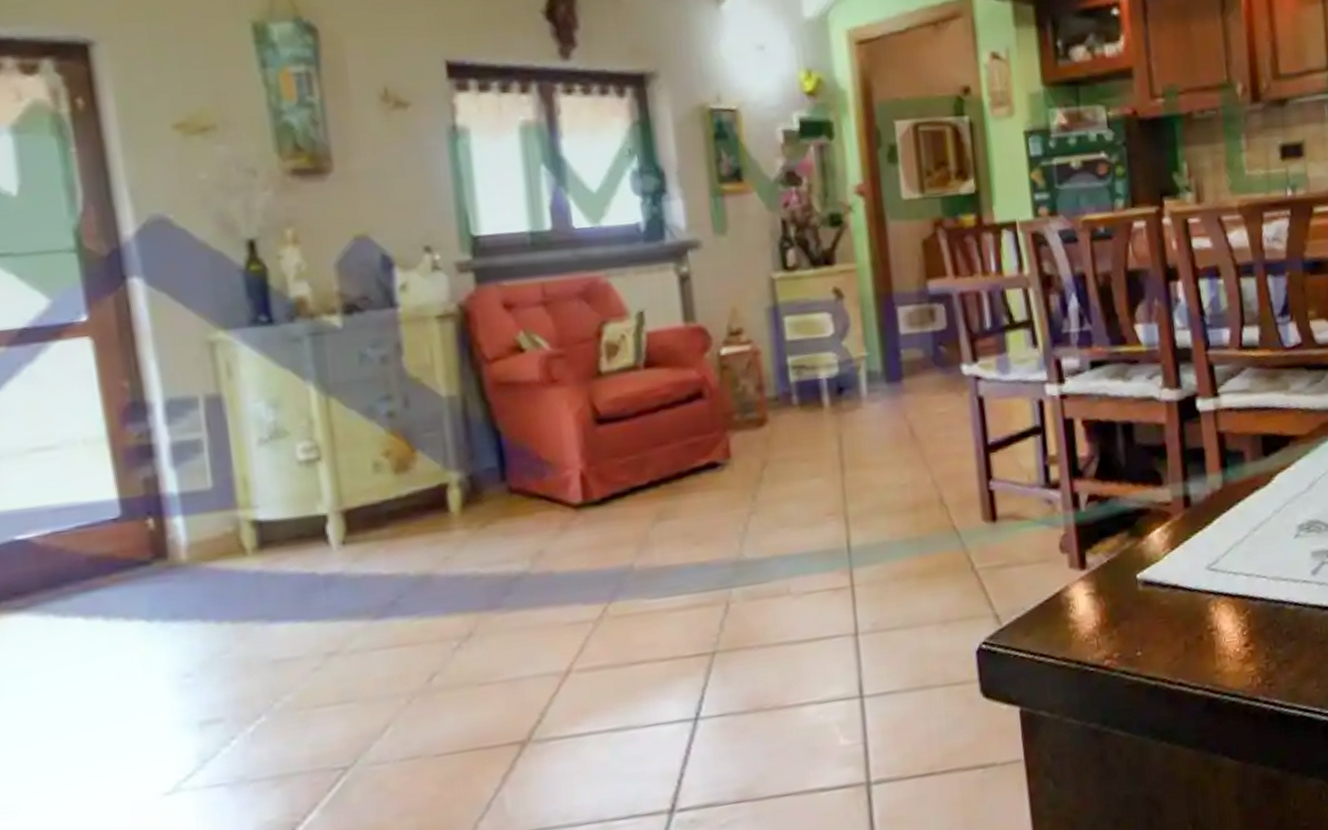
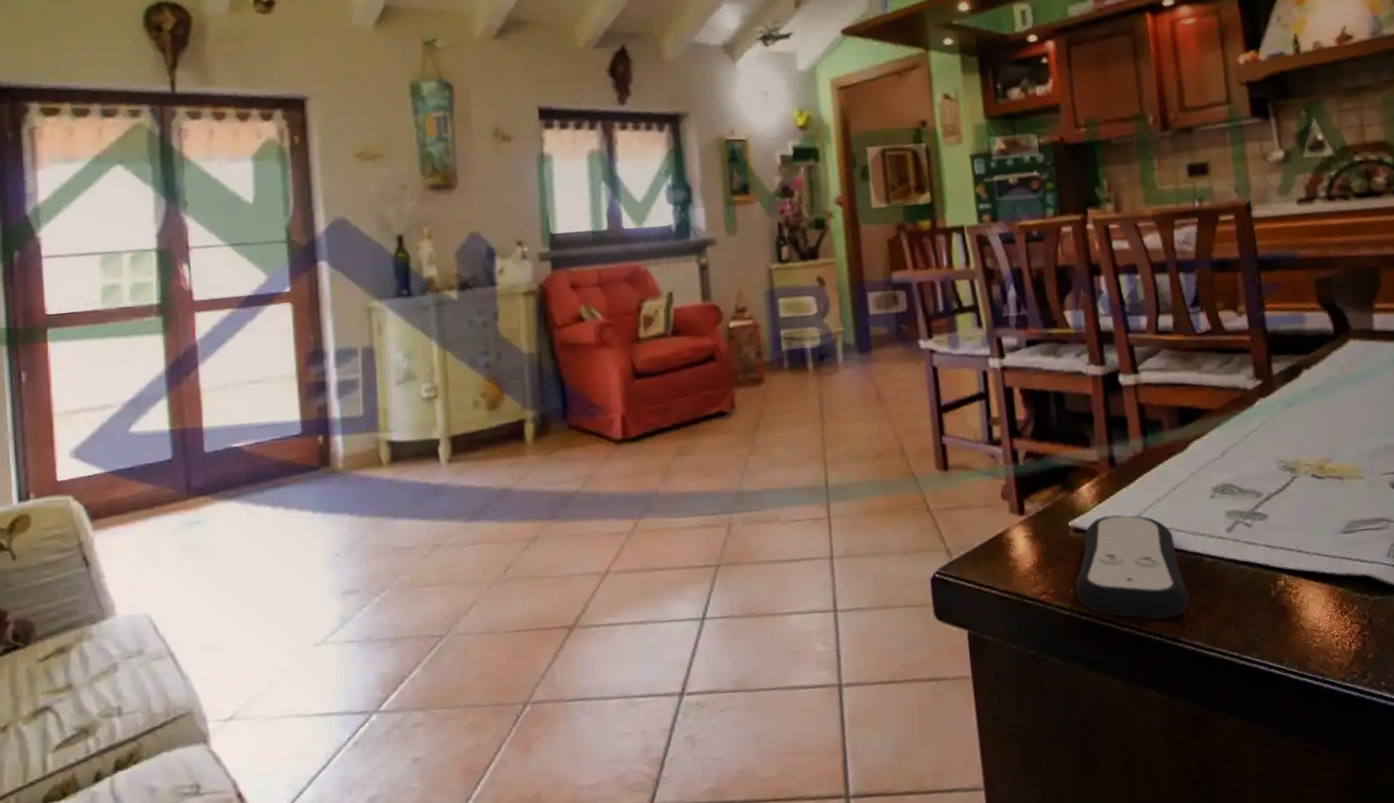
remote control: none [1142,562,1270,679] -> present [1075,515,1190,619]

